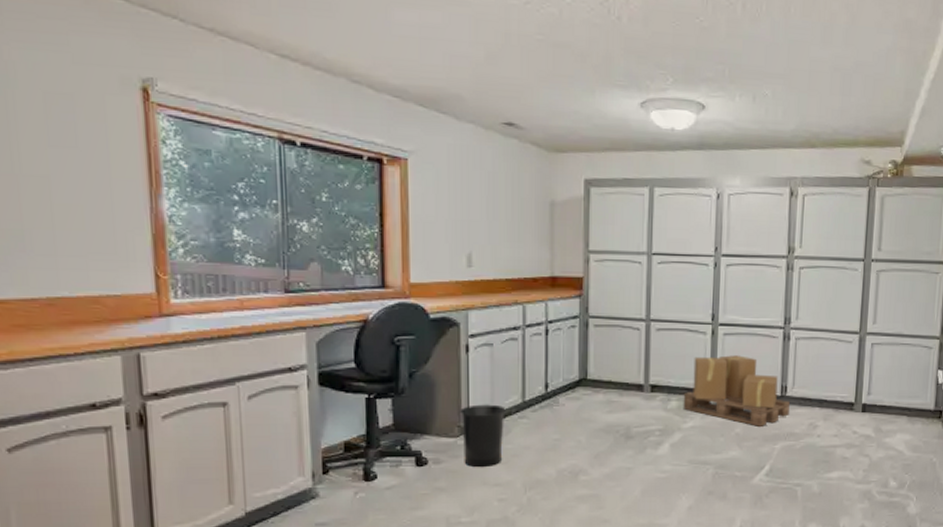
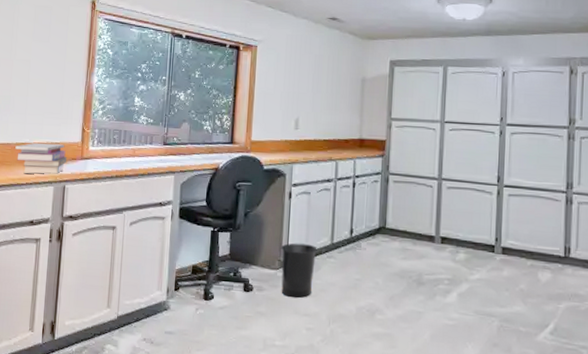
books: none [46,296,138,341] -> present [15,143,68,175]
cardboard boxes: present [683,355,790,426] -> none [470,214,573,285]

